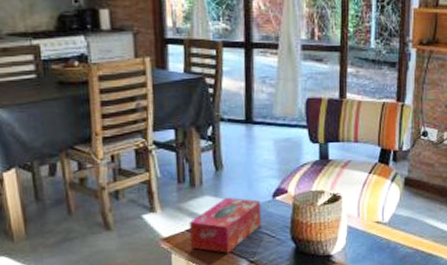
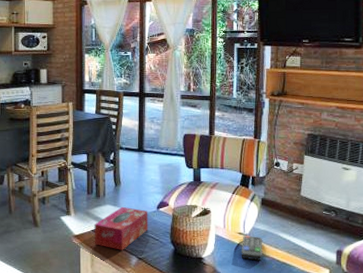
remote control: none [379,223,405,254] -> present [241,235,262,261]

